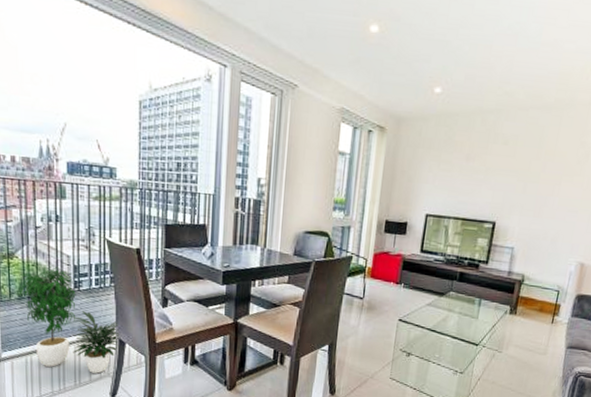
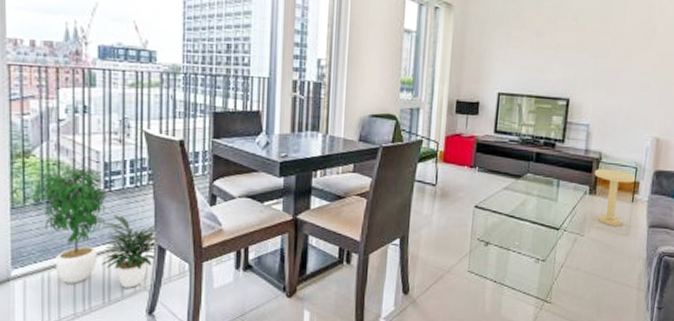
side table: none [516,290,557,346] -> present [594,168,636,227]

